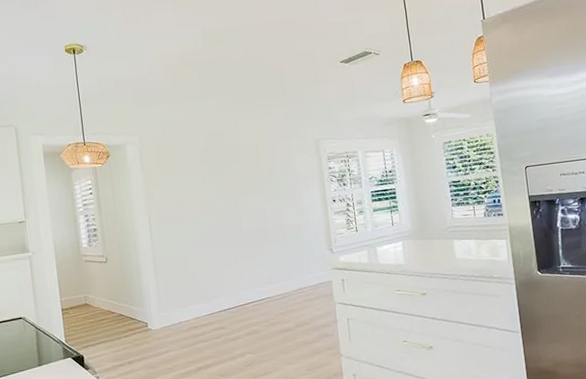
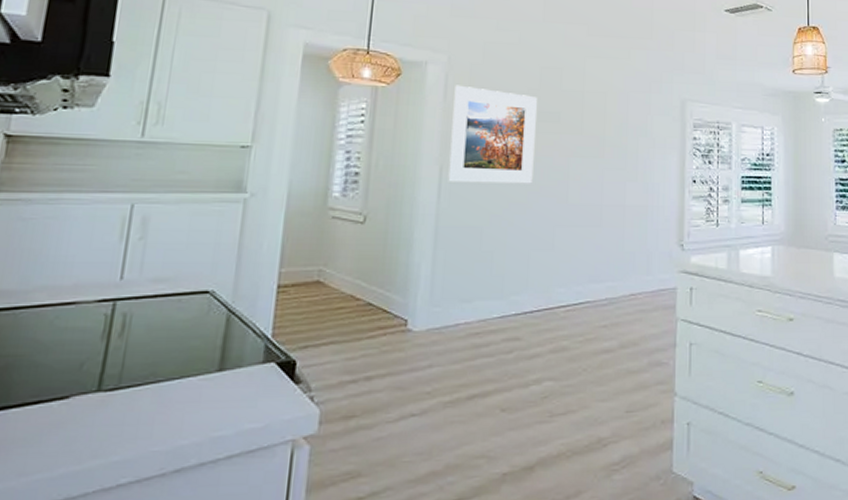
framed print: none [148,156,214,227] -> present [448,85,537,184]

